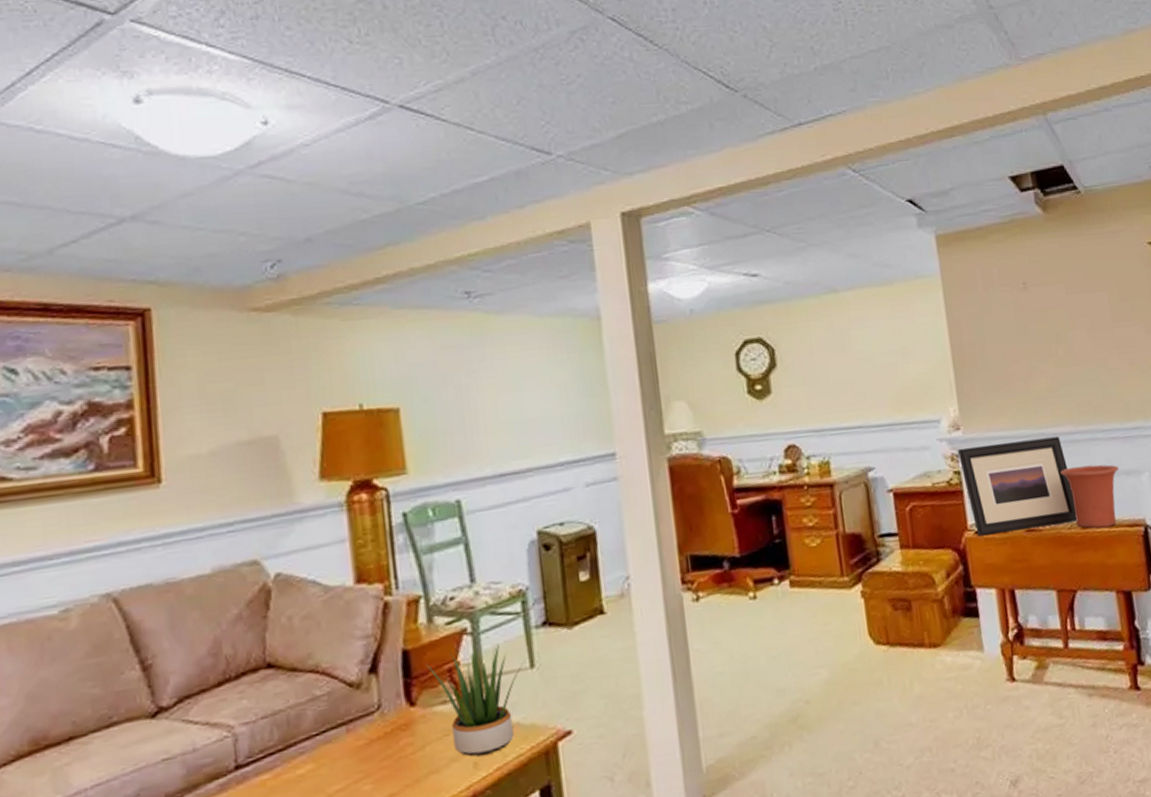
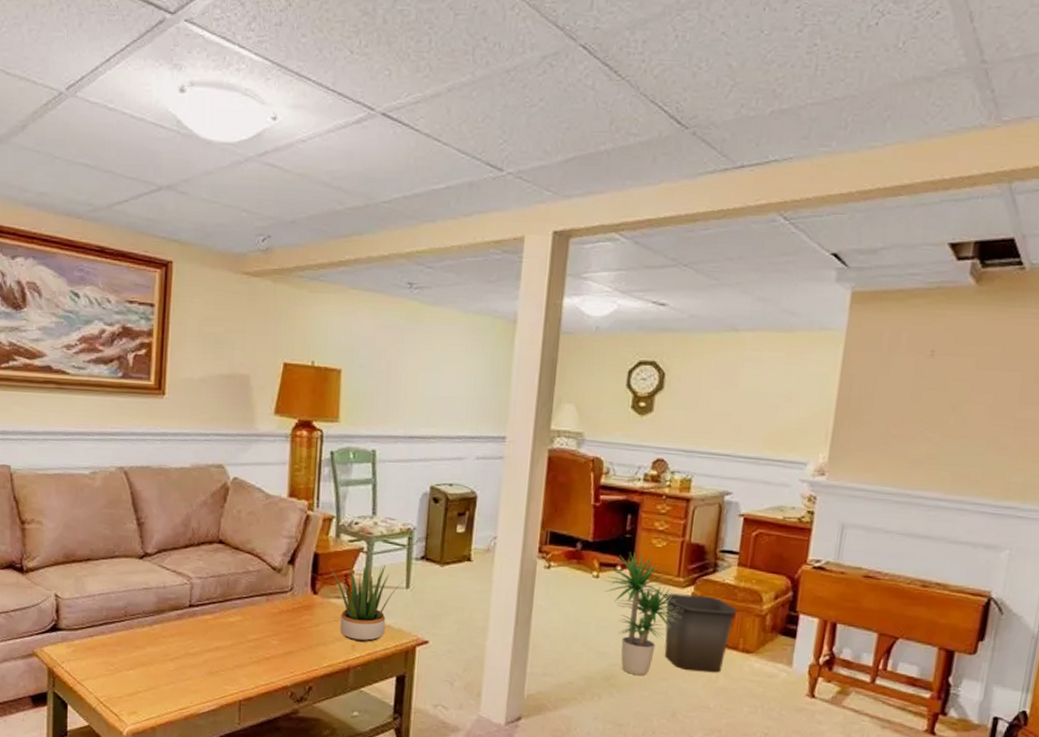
potted plant: none [763,557,858,707] -> present [604,552,682,675]
waste bin: none [833,591,914,686] -> present [664,593,738,673]
picture frame: present [958,436,1078,536] -> none [814,492,925,579]
vase: present [1060,464,1119,529] -> none [915,530,979,591]

